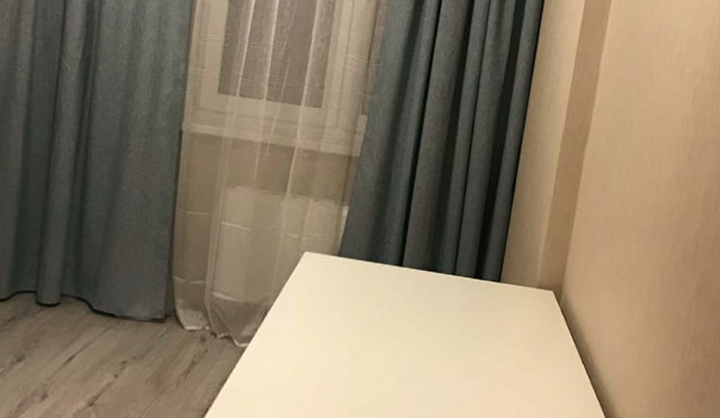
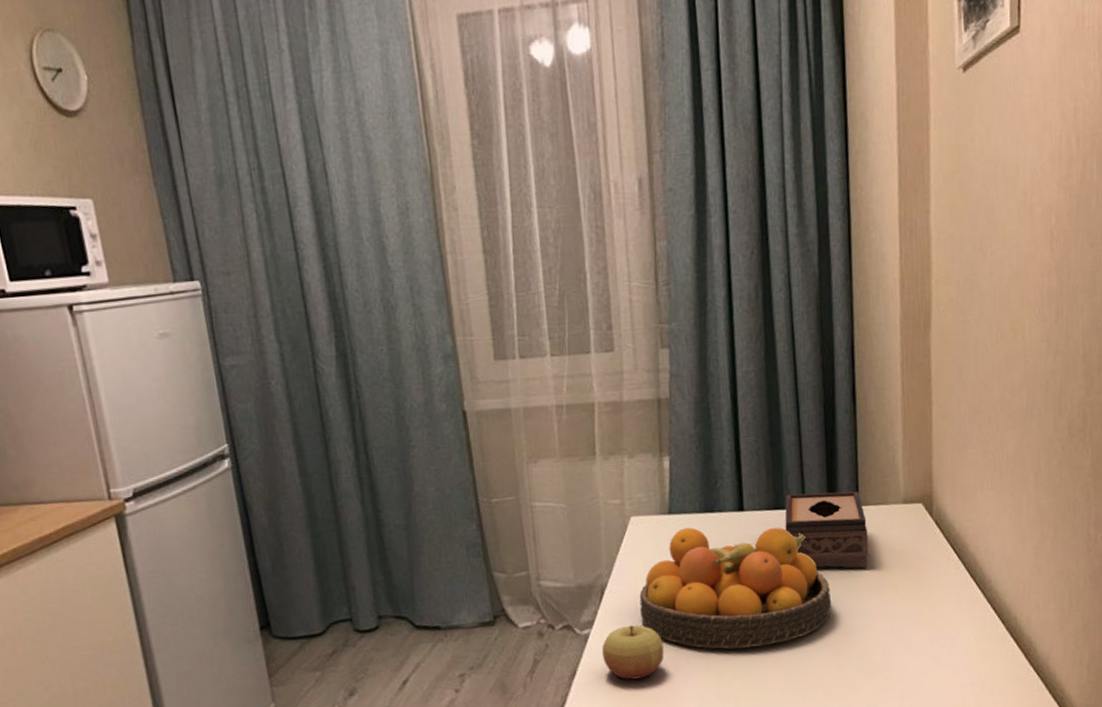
apple: none [253,346,309,397] -> present [602,625,664,680]
fruit bowl: none [294,271,463,389] -> present [639,527,832,649]
tissue box: none [434,260,505,337] -> present [784,491,869,569]

